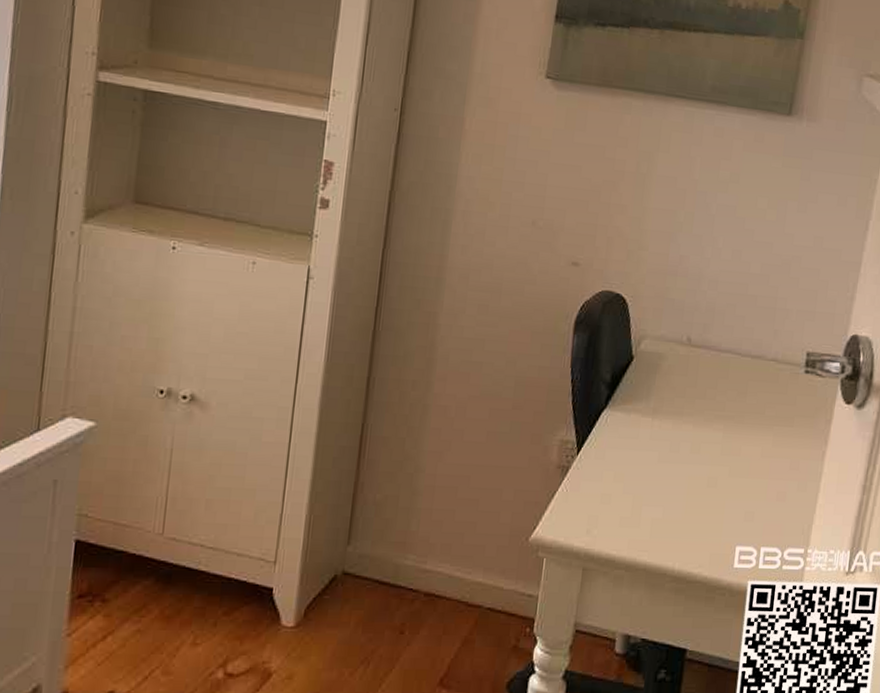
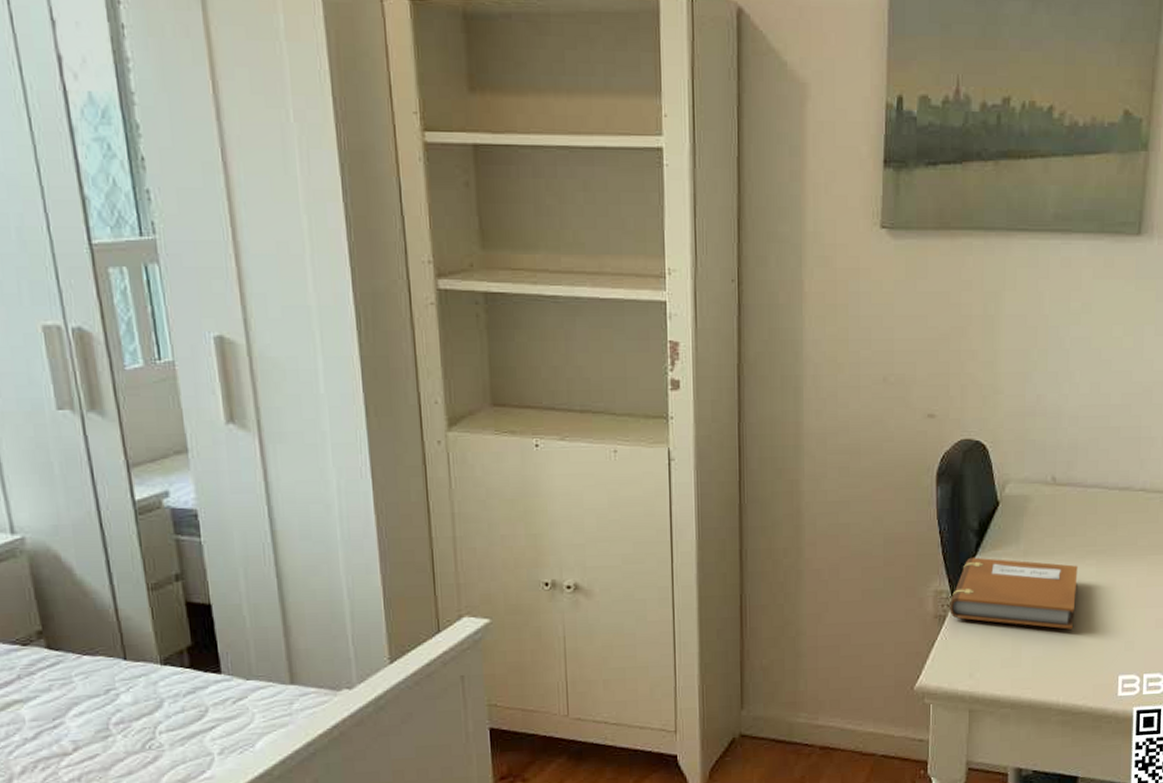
notebook: none [573,409,705,494] -> present [950,557,1078,630]

